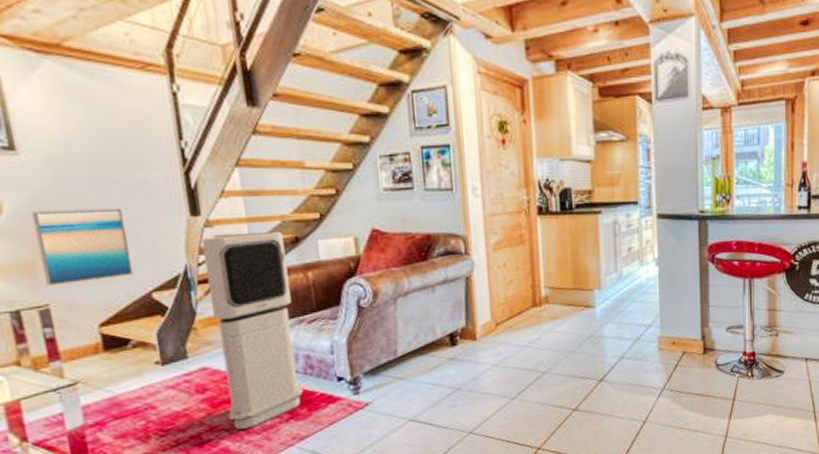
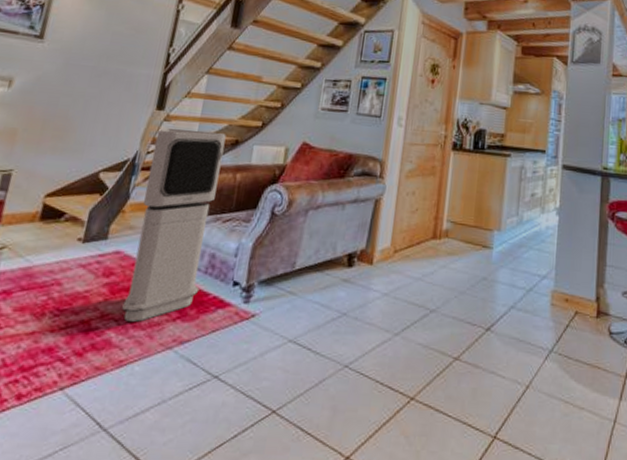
wall art: present [31,208,134,286] -> none [18,88,104,155]

